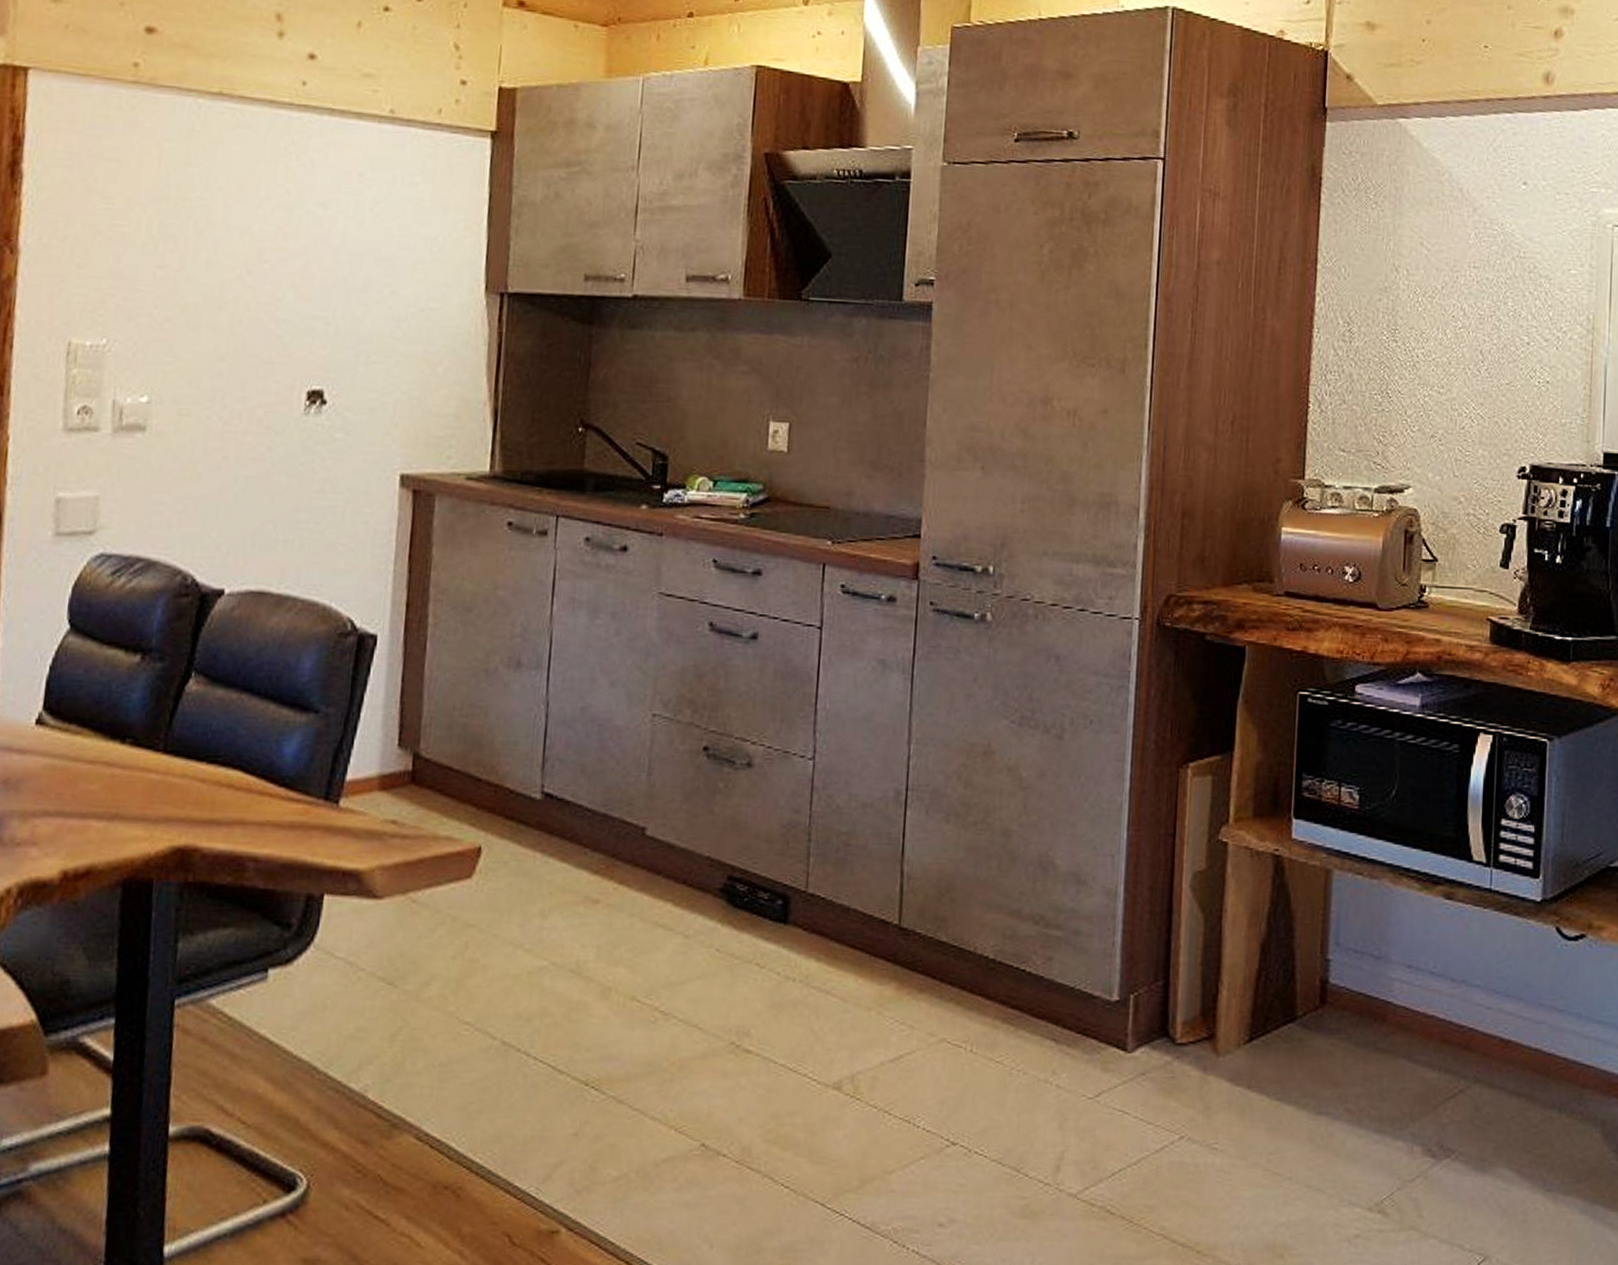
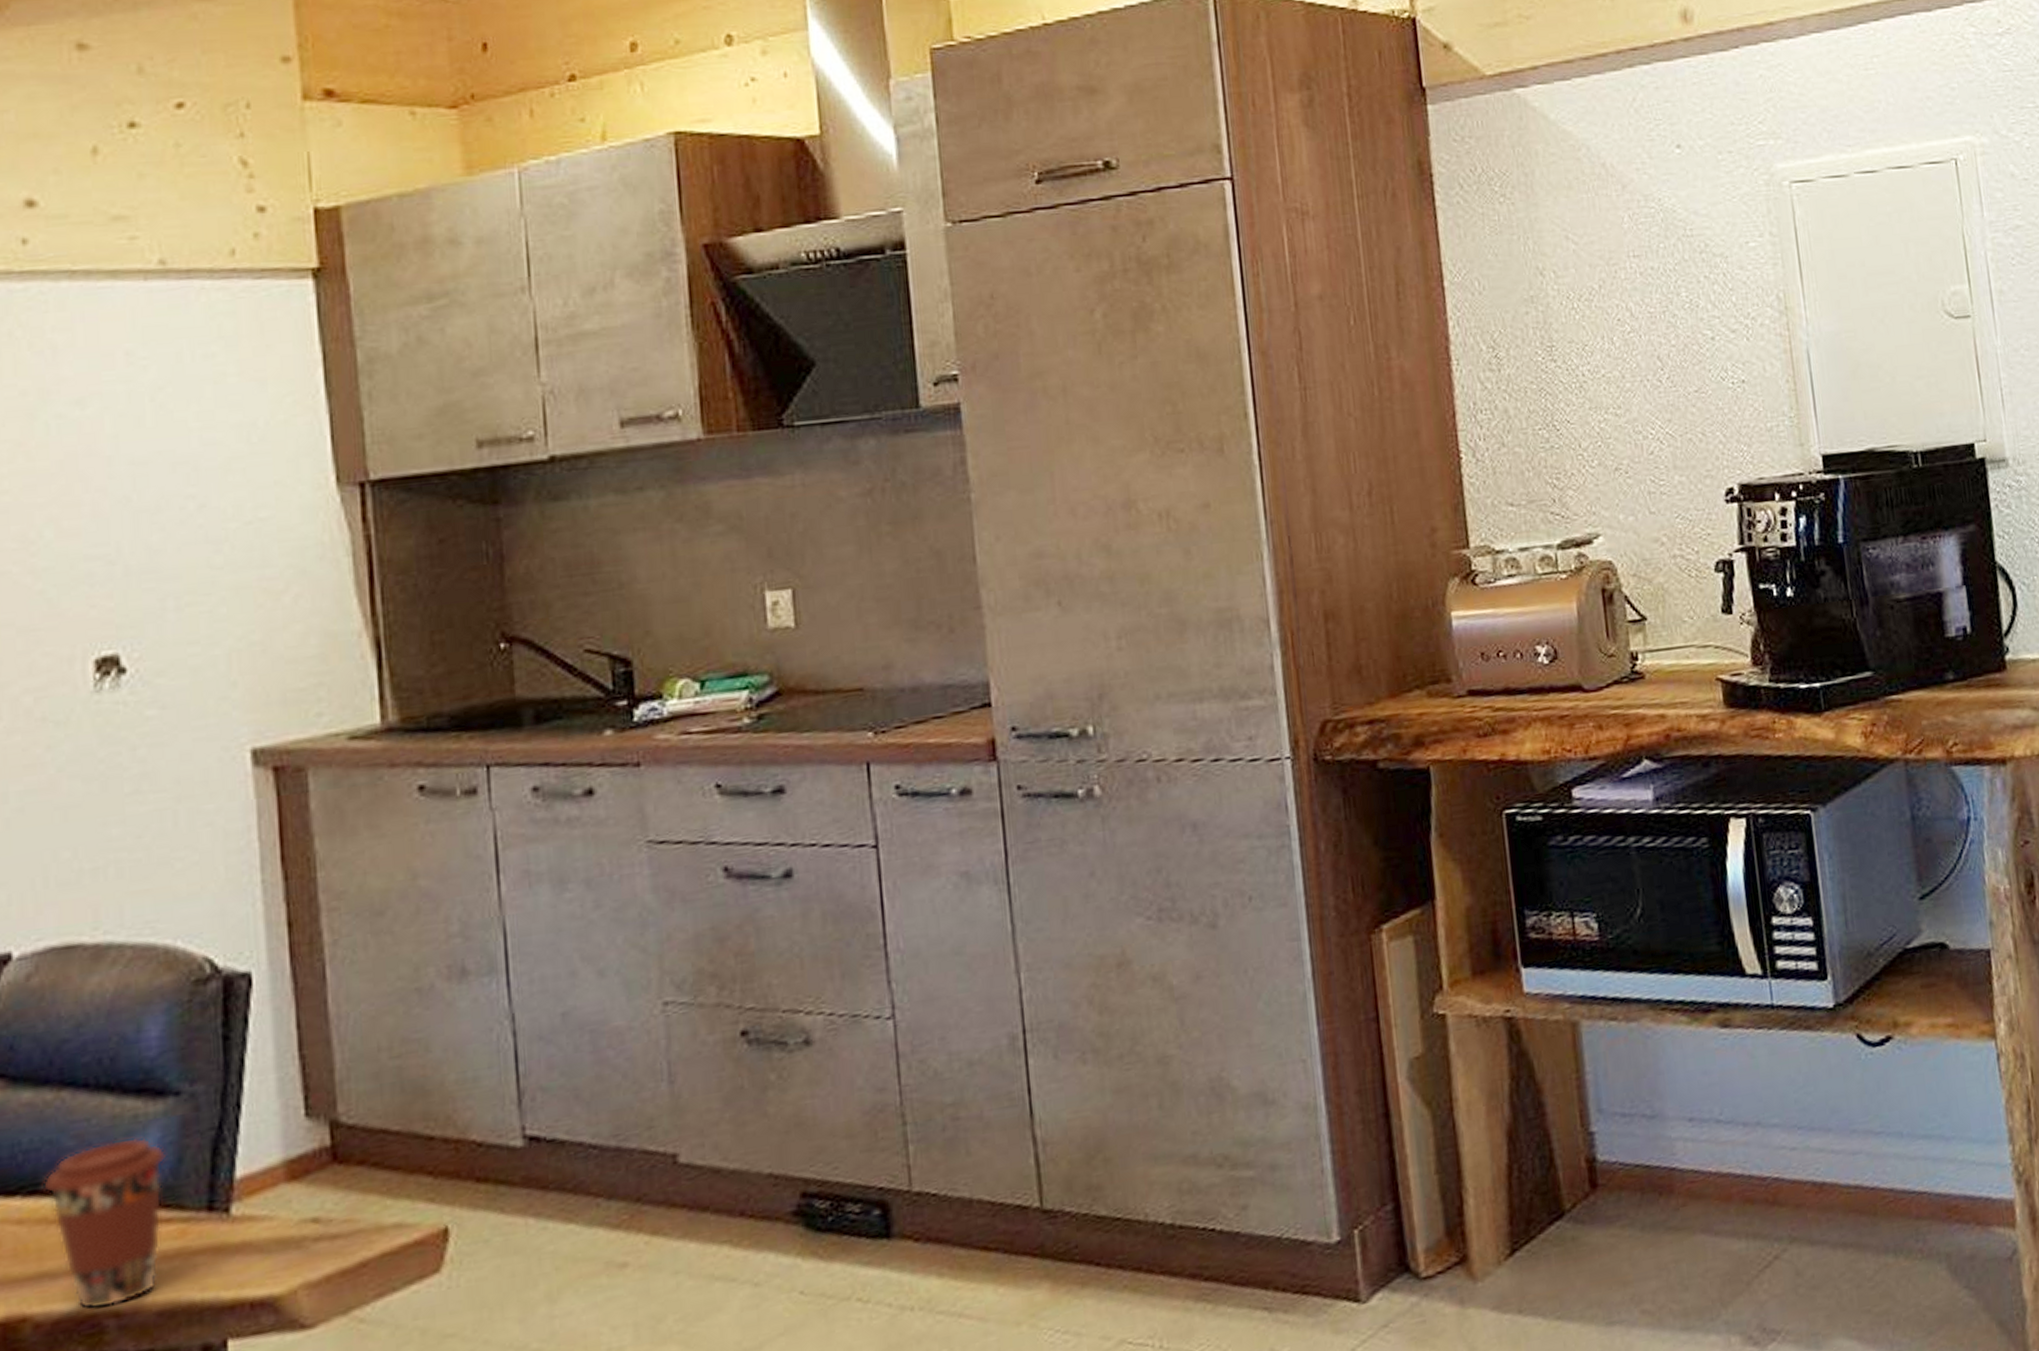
coffee cup: none [221,736,304,854] -> present [43,1137,167,1310]

